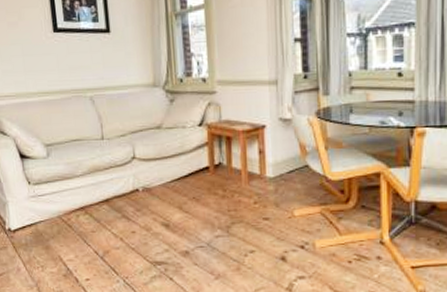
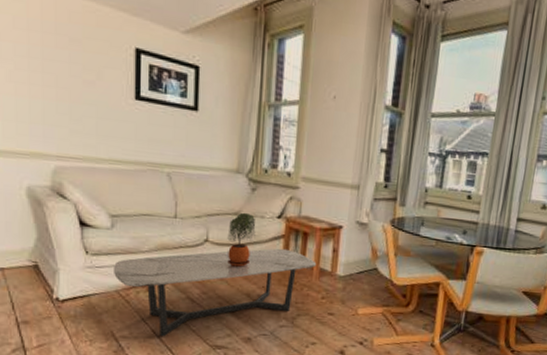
coffee table: none [54,156,244,258] -> present [114,248,317,337]
potted plant: none [152,125,180,180] -> present [227,212,256,267]

